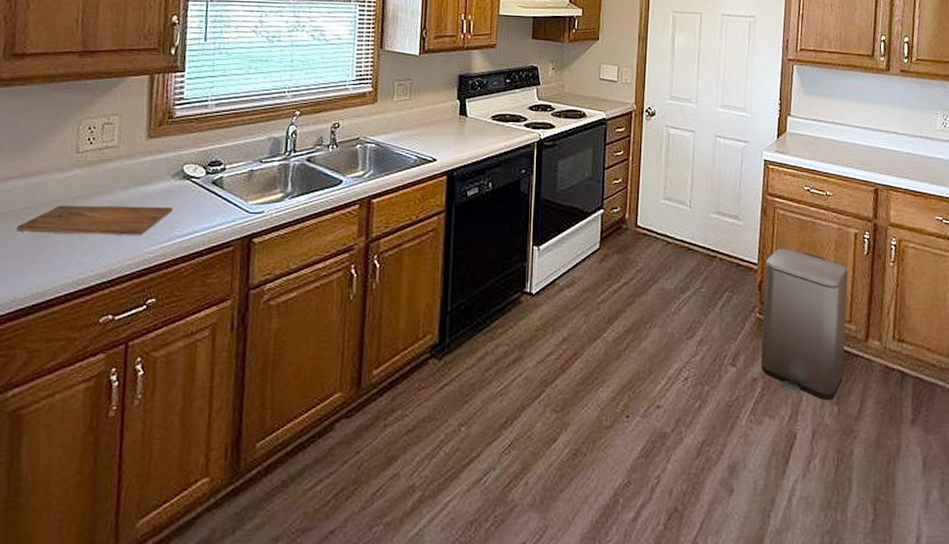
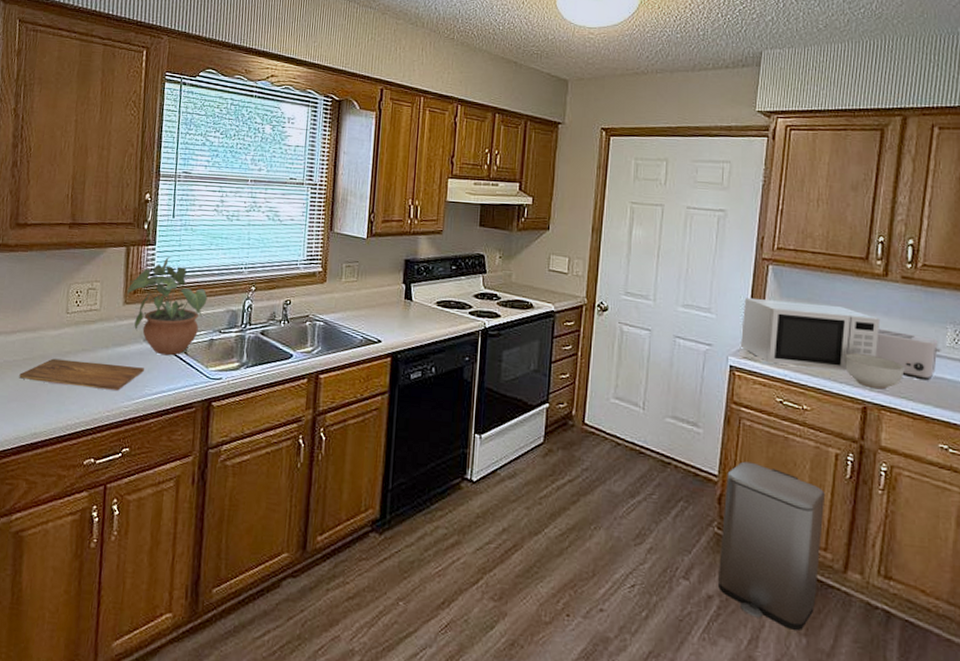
potted plant: none [151,82,246,192] -> present [127,256,208,356]
microwave: none [773,95,886,158] -> present [741,297,881,371]
bowl: none [858,140,906,172] -> present [844,352,905,390]
toaster: none [883,117,934,161] -> present [875,328,941,381]

